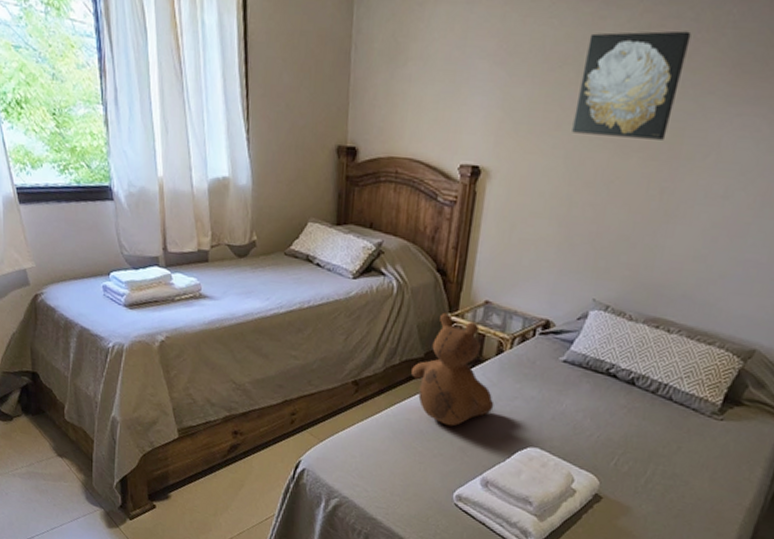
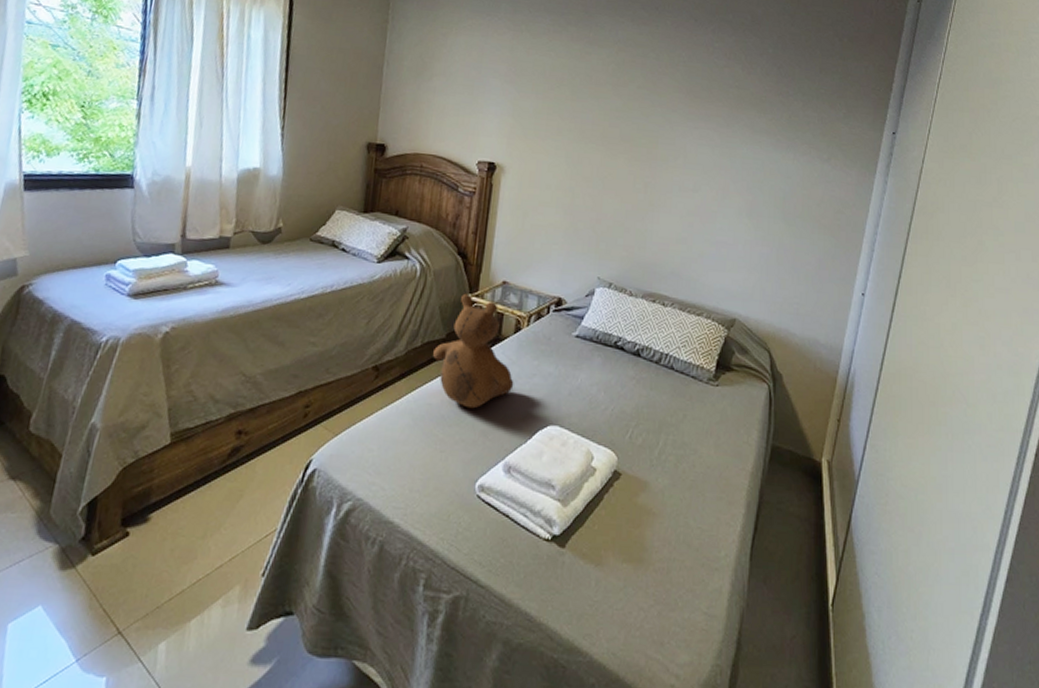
wall art: present [572,30,692,140] -> none [570,64,655,145]

